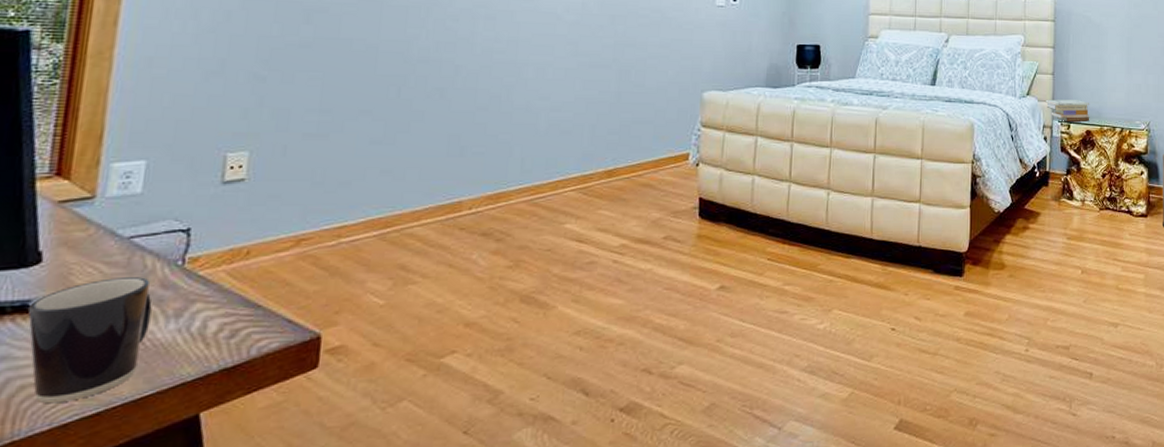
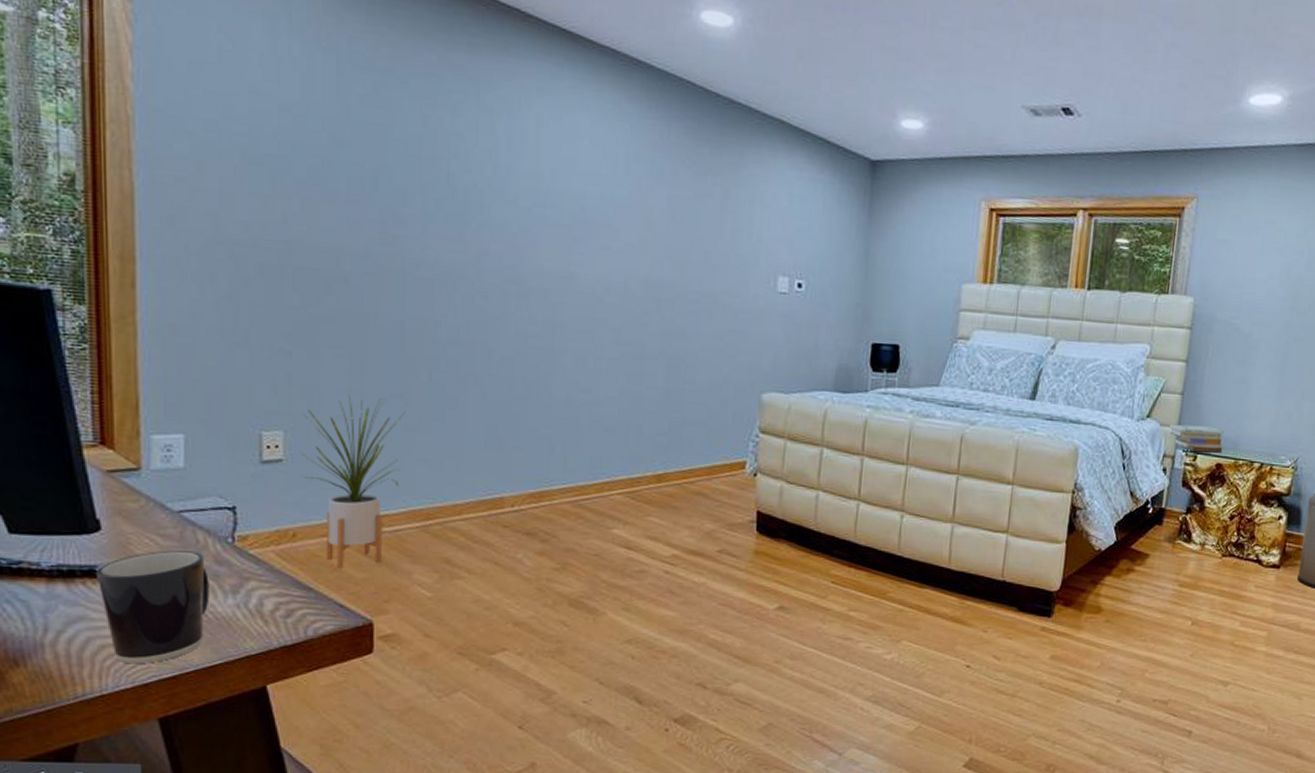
house plant: none [263,113,373,282] -> present [300,394,406,568]

